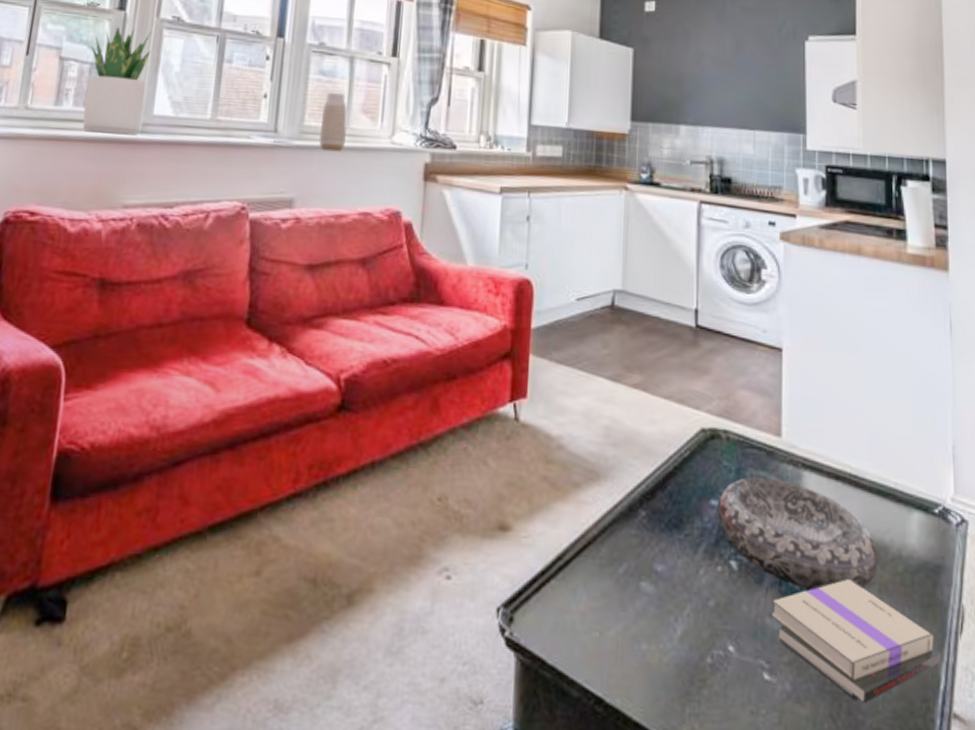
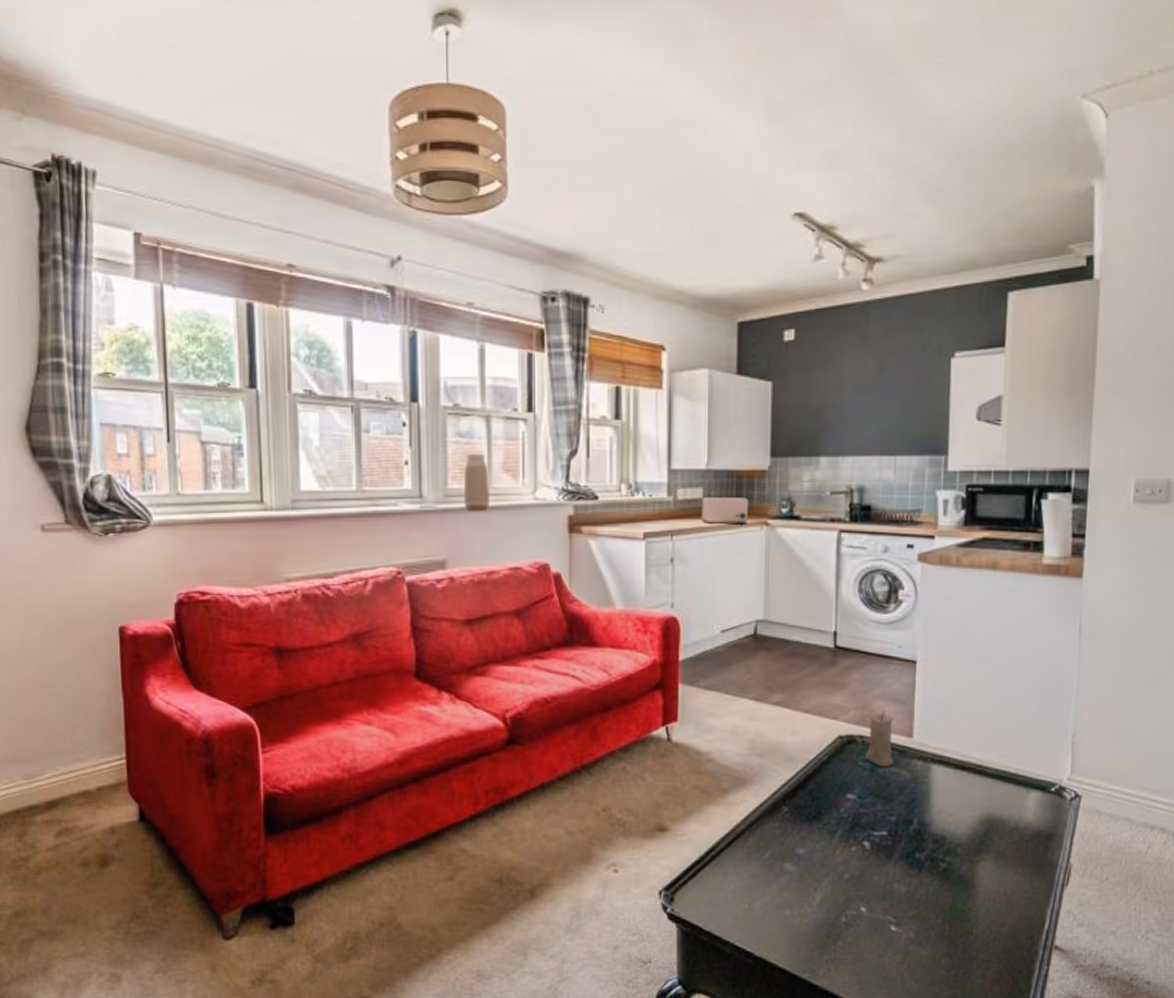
planter: present [82,27,152,136] -> none [229,405,290,513]
toaster: none [560,156,609,188] -> present [702,498,749,525]
decorative bowl: present [717,477,879,590] -> none [852,772,997,860]
candle: none [729,403,762,471] -> present [864,710,894,767]
books: present [771,578,942,703] -> none [899,849,1048,942]

